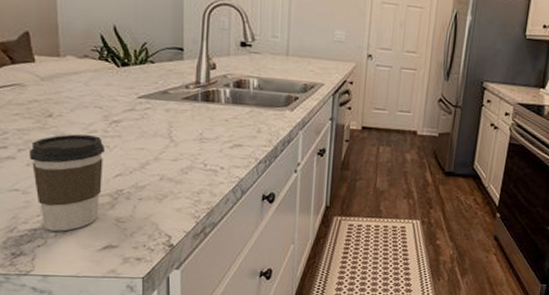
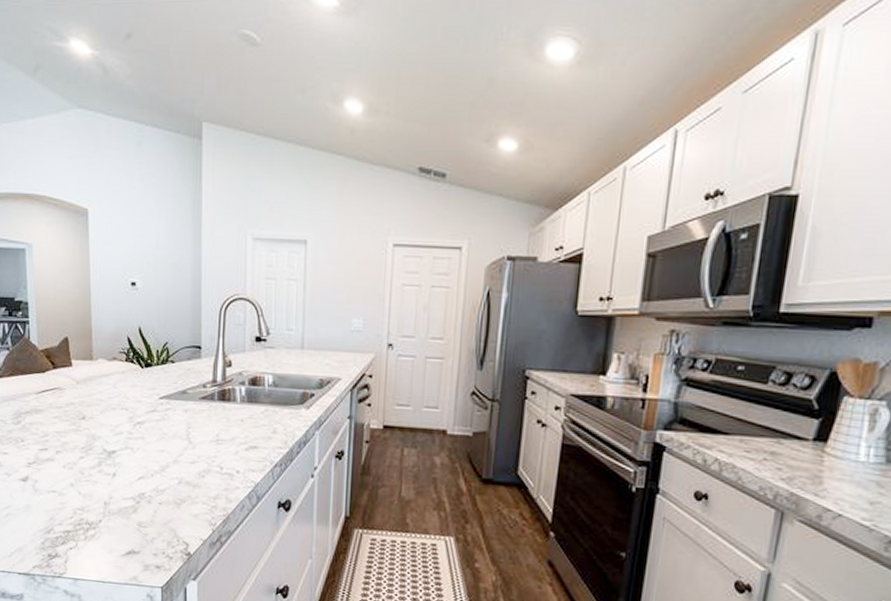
coffee cup: present [28,134,105,232] -> none [65,436,129,535]

